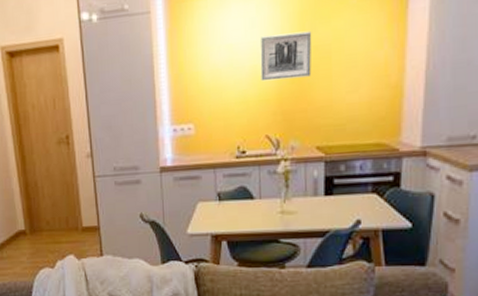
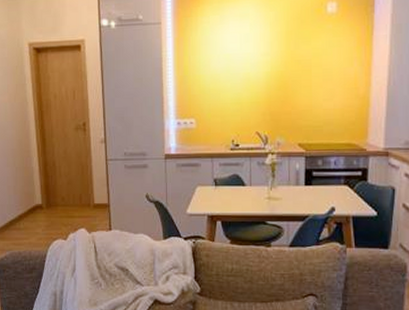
wall art: present [260,31,312,82] -> none [252,47,296,87]

